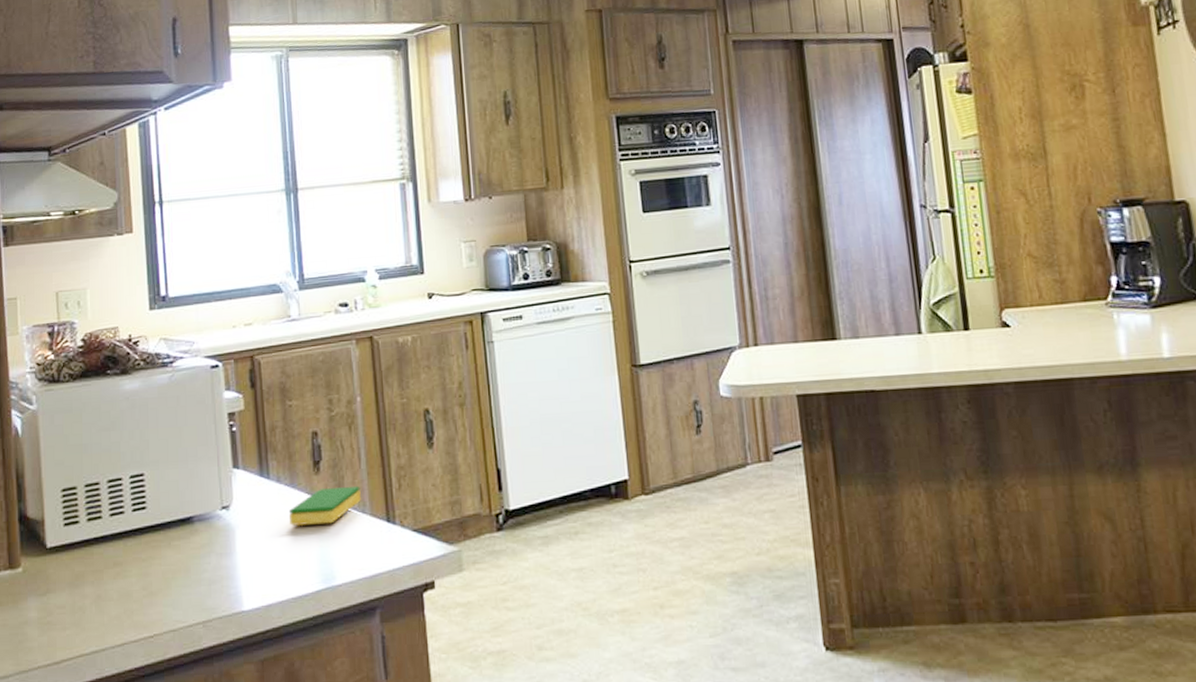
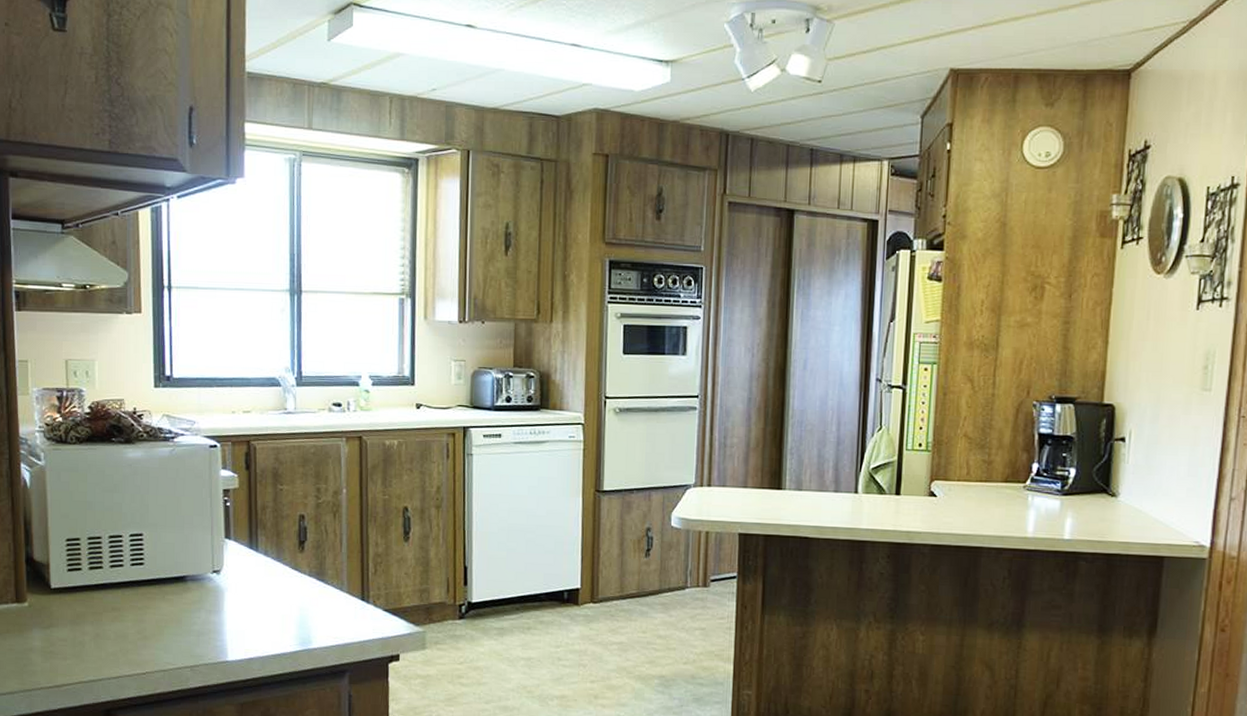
dish sponge: present [288,487,361,526] -> none [273,565,340,596]

